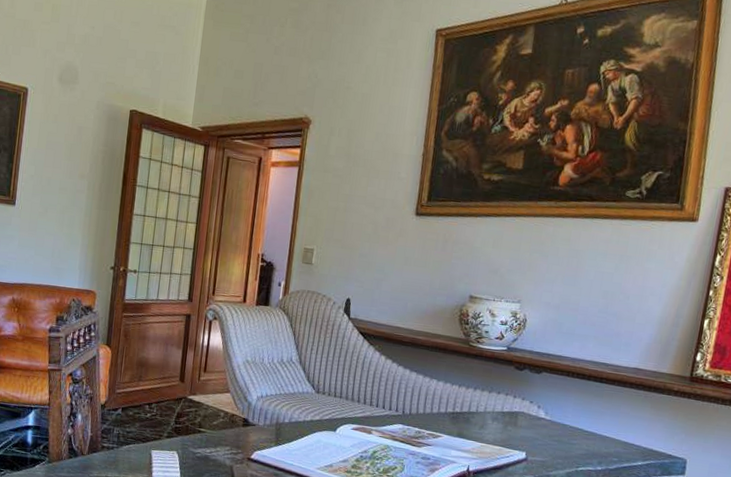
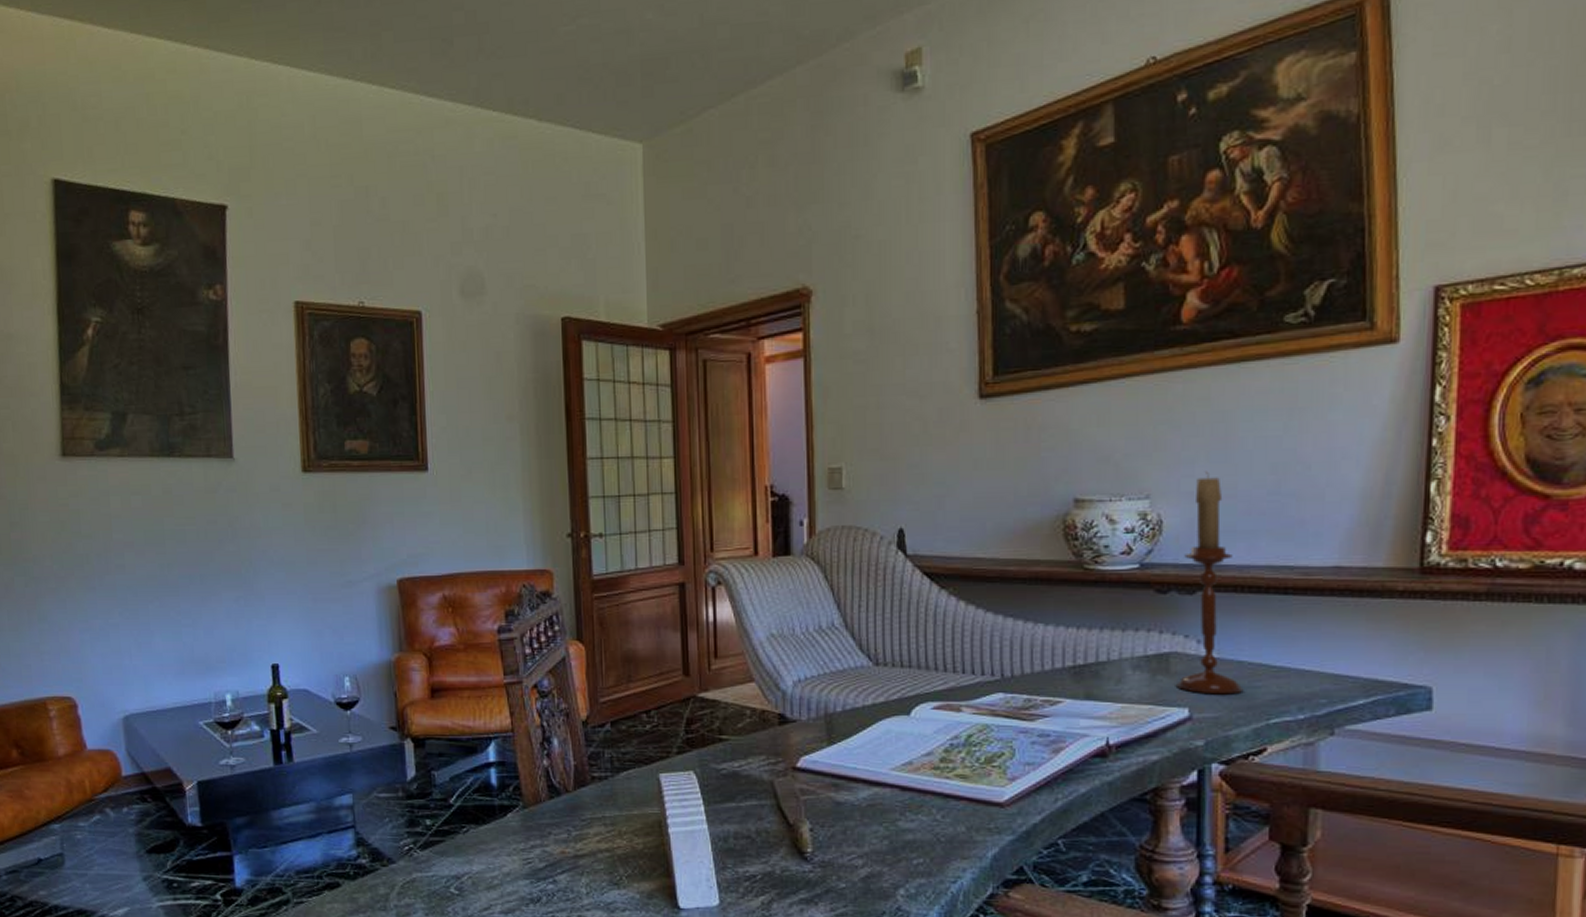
candlestick: none [519,289,570,447] -> present [1175,471,1244,695]

